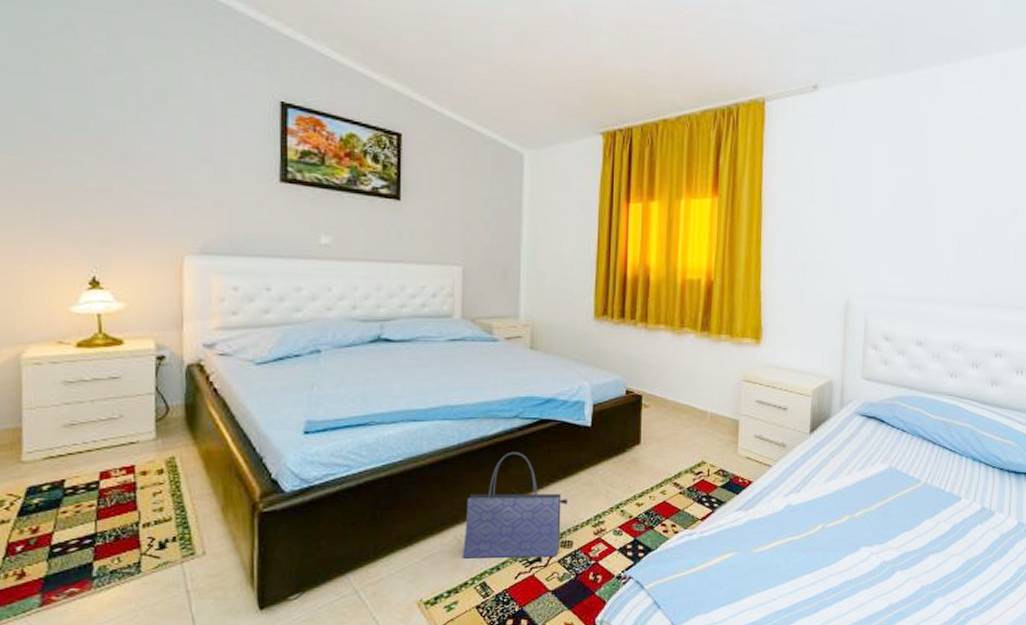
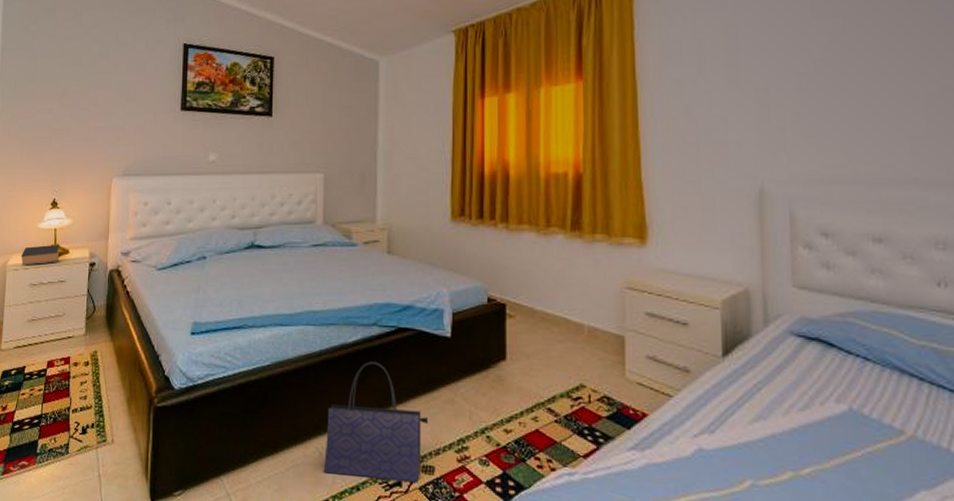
book: none [44,333,108,359] -> present [21,244,60,266]

